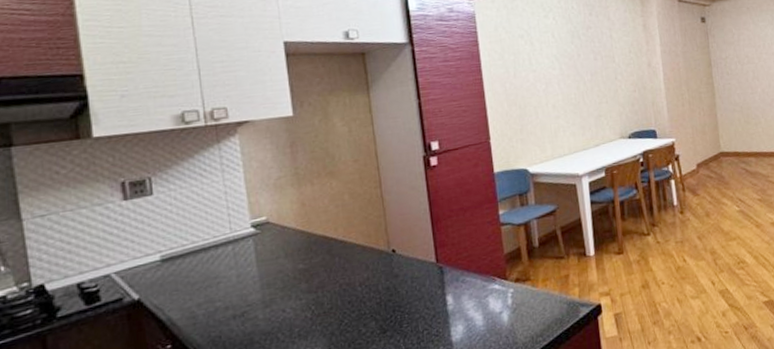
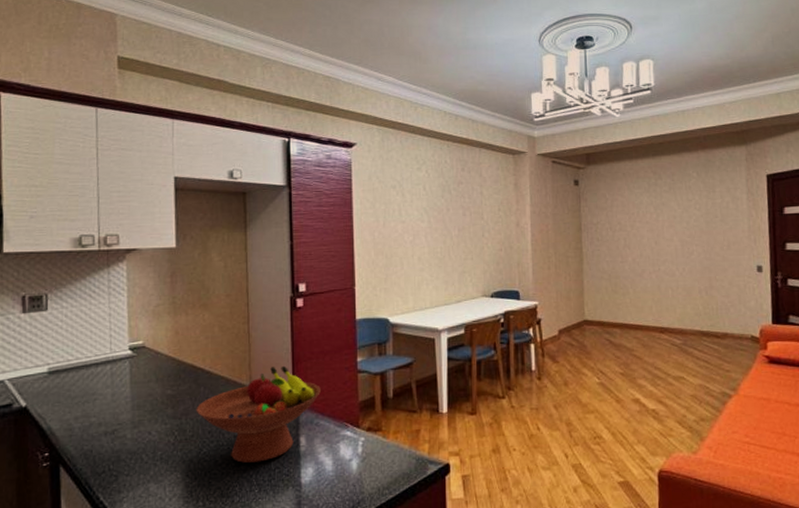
fruit bowl: none [332,226,464,329] -> present [196,365,321,463]

